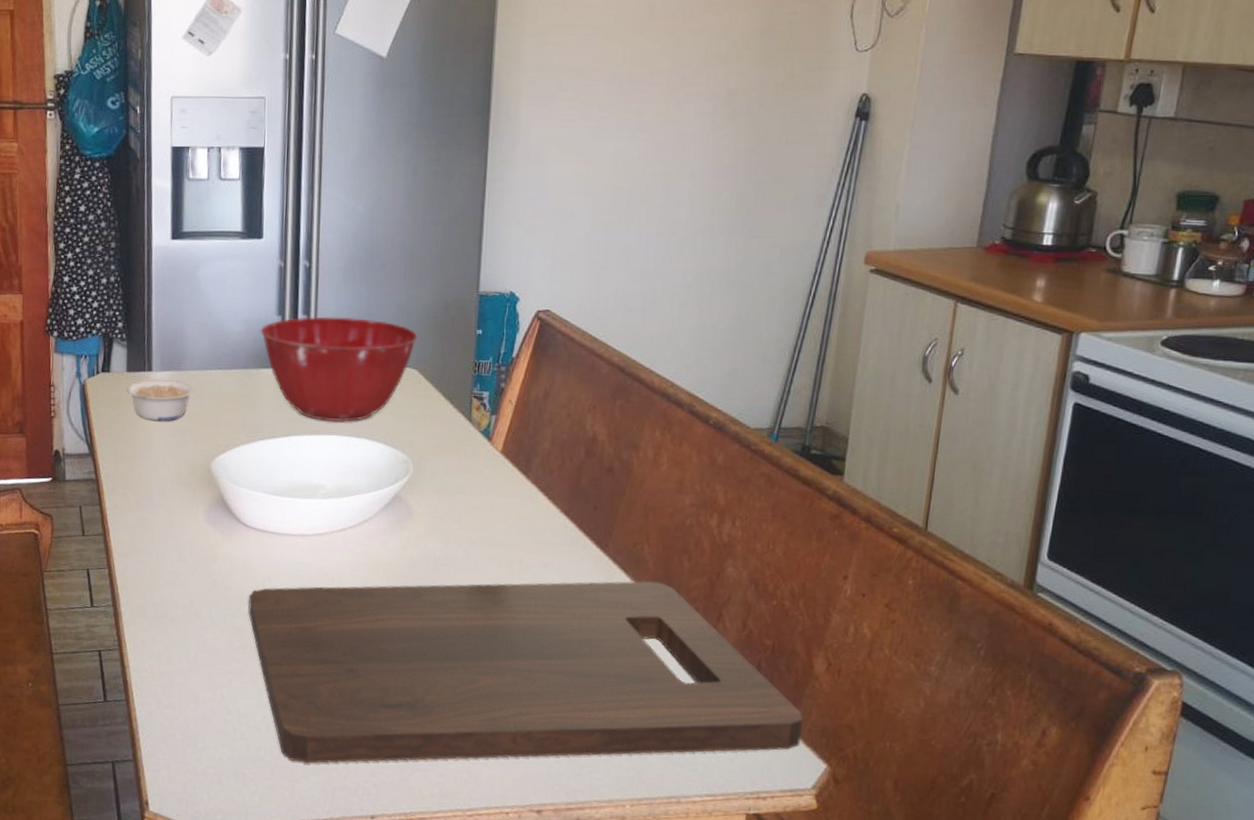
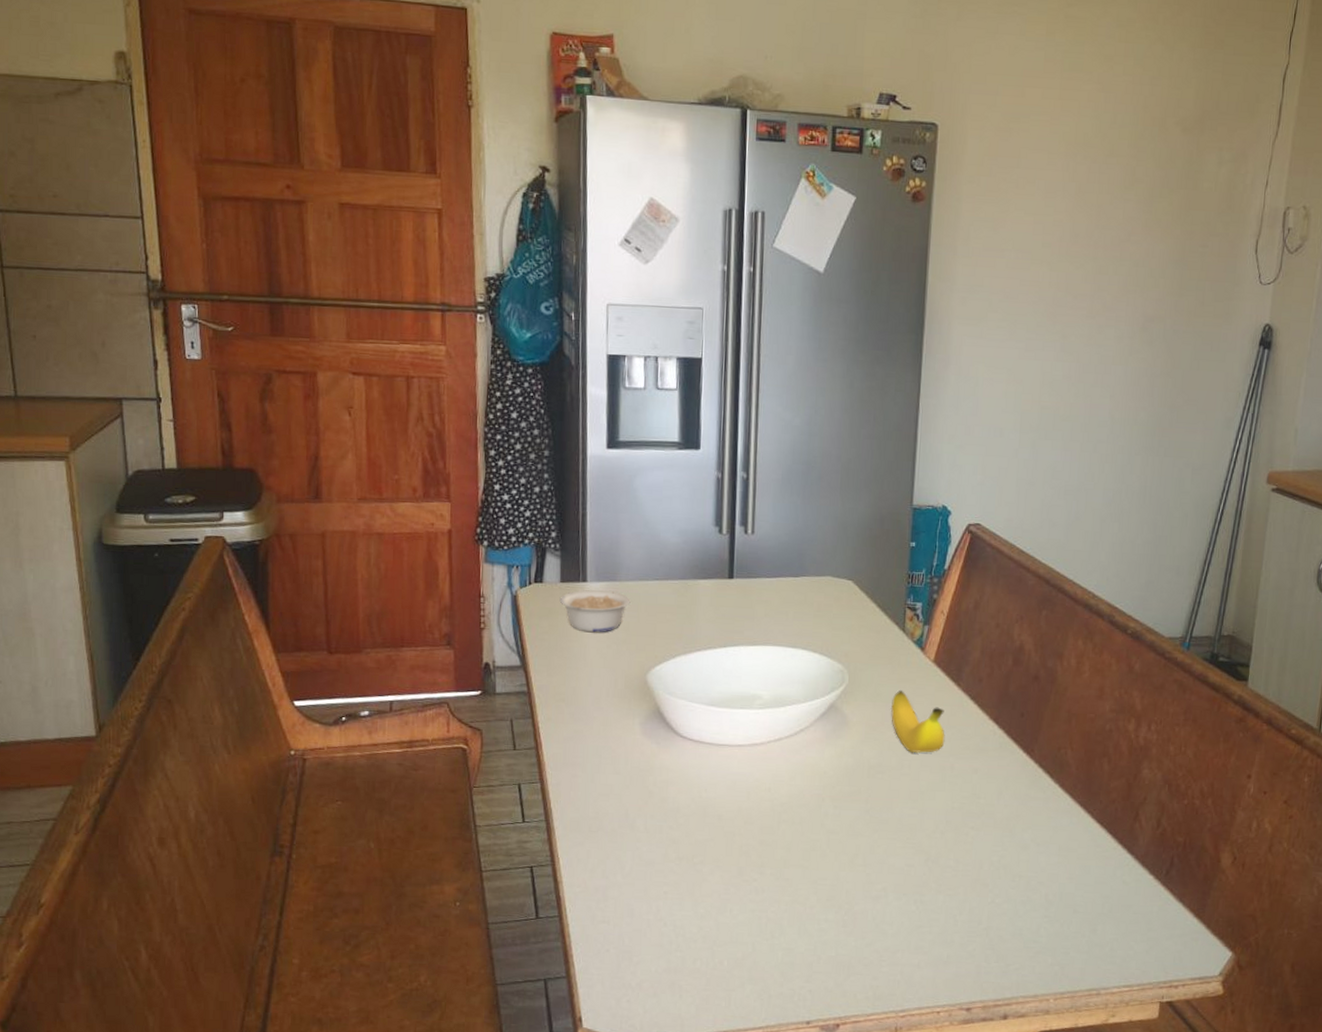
cutting board: present [248,580,804,764] -> none [684,783,1212,972]
mixing bowl: present [260,316,418,423] -> none [697,528,854,633]
banana: none [456,480,514,547] -> present [890,689,945,754]

